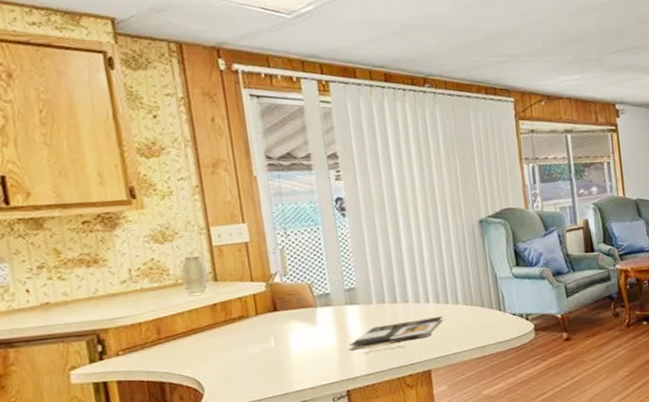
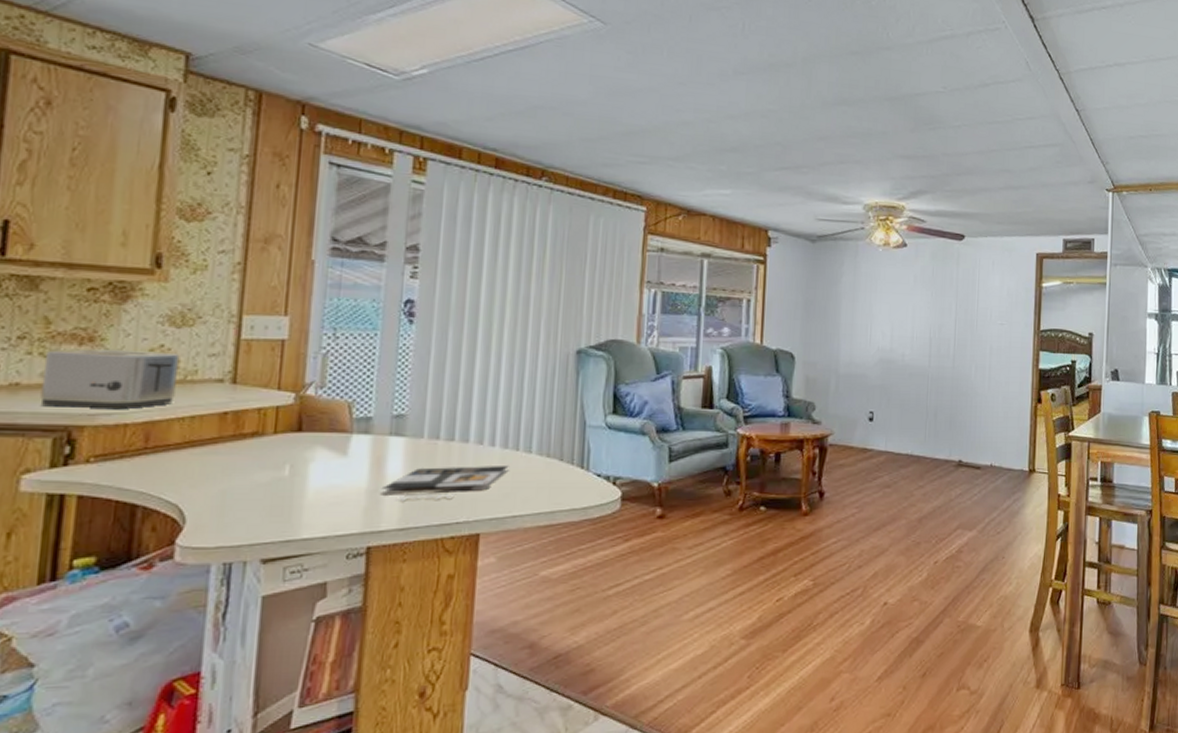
toaster: none [63,263,172,318] -> present [40,348,180,410]
vase: present [180,256,208,296] -> none [191,349,227,398]

